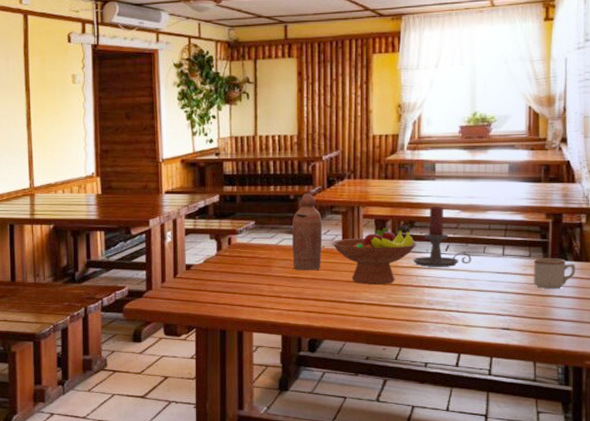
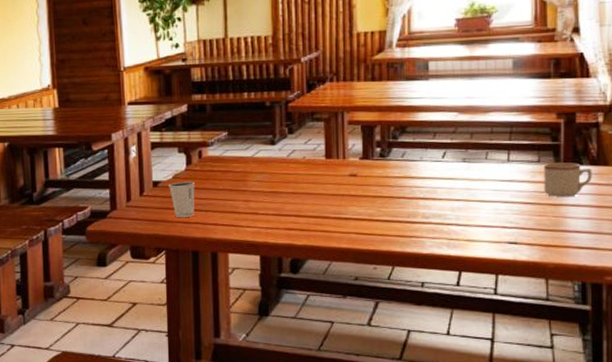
dixie cup: none [200,266,224,298] -> present [169,181,195,217]
bottle: present [291,194,323,271] -> none [268,99,303,185]
fruit bowl: present [331,226,418,284] -> none [312,132,411,198]
candle holder: present [413,206,471,267] -> none [405,108,472,177]

